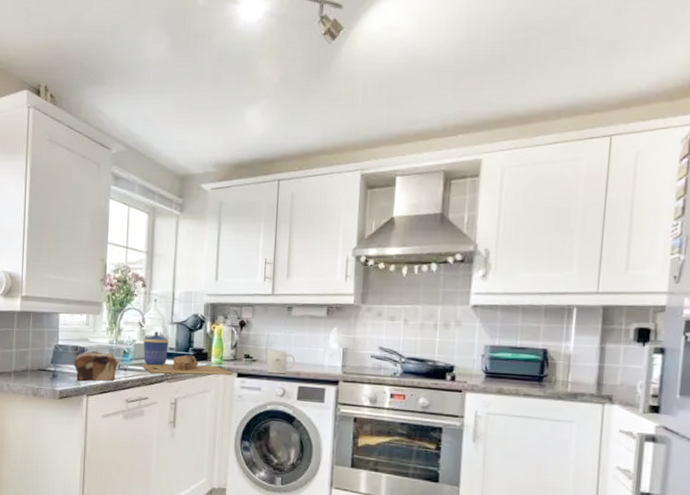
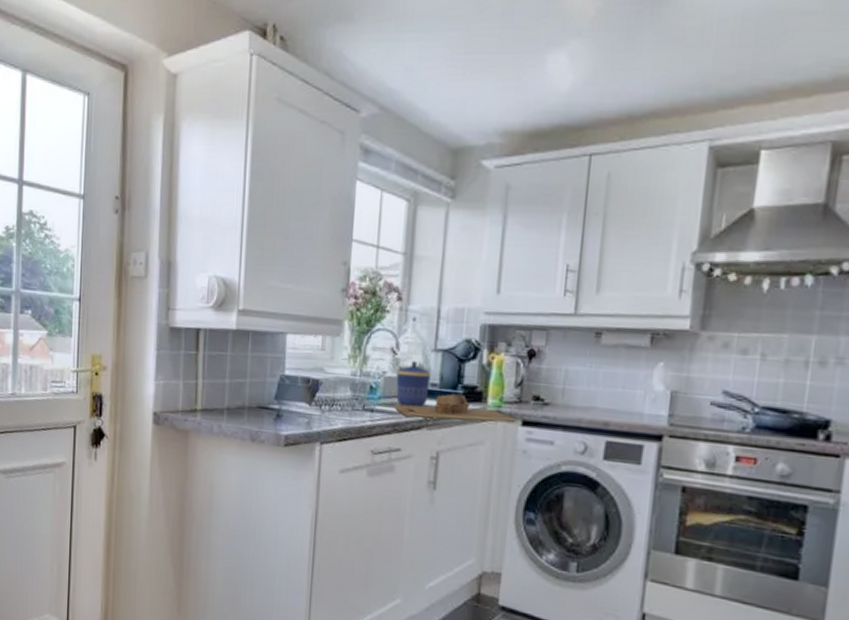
bread loaf: present [74,350,118,382] -> none [304,384,362,426]
mug: present [266,349,295,374] -> none [562,389,603,424]

